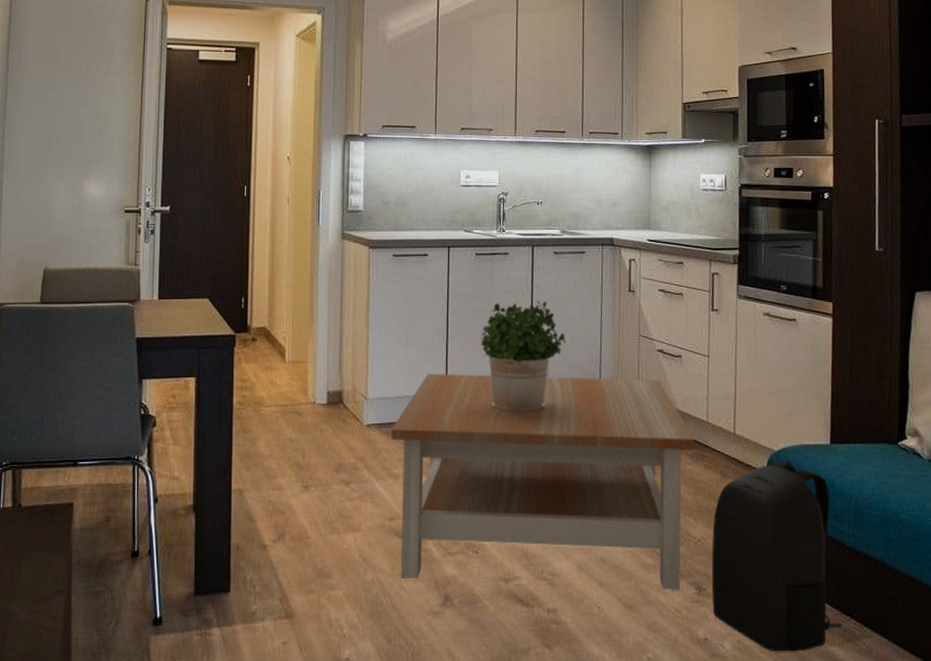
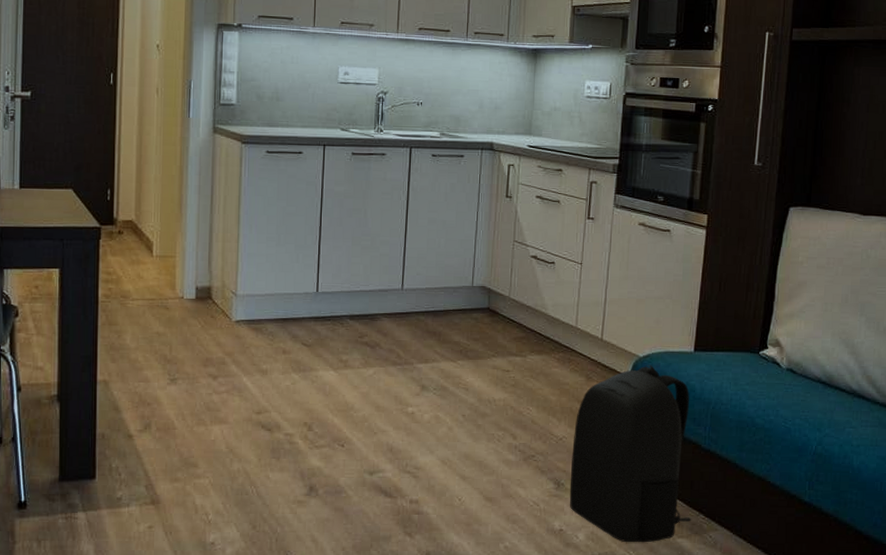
coffee table: present [391,373,695,590] -> none [260,272,563,485]
potted plant: present [480,301,567,412] -> none [353,203,441,312]

